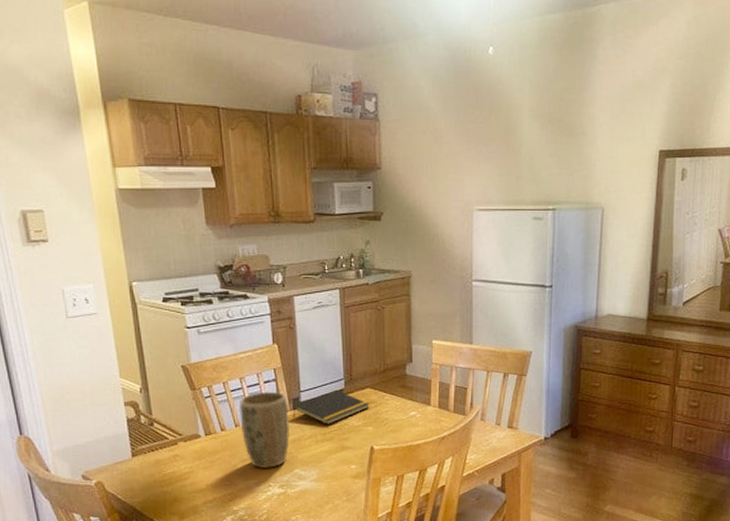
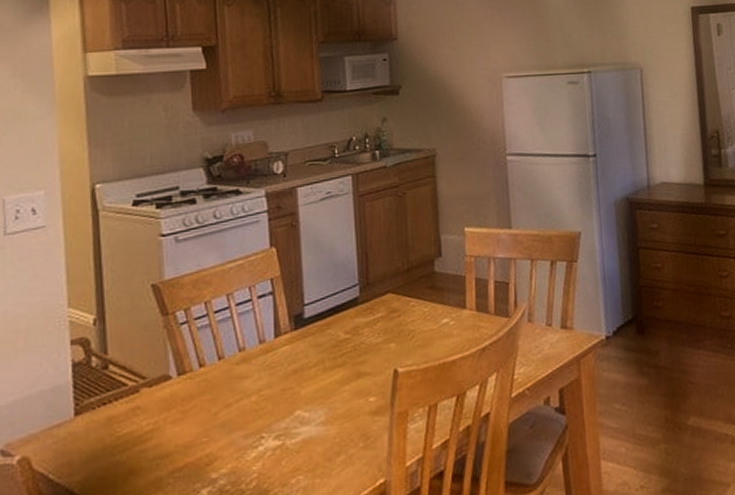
plant pot: present [238,391,290,468] -> none [224,308,291,414]
notepad: present [292,390,370,424] -> none [294,298,392,346]

